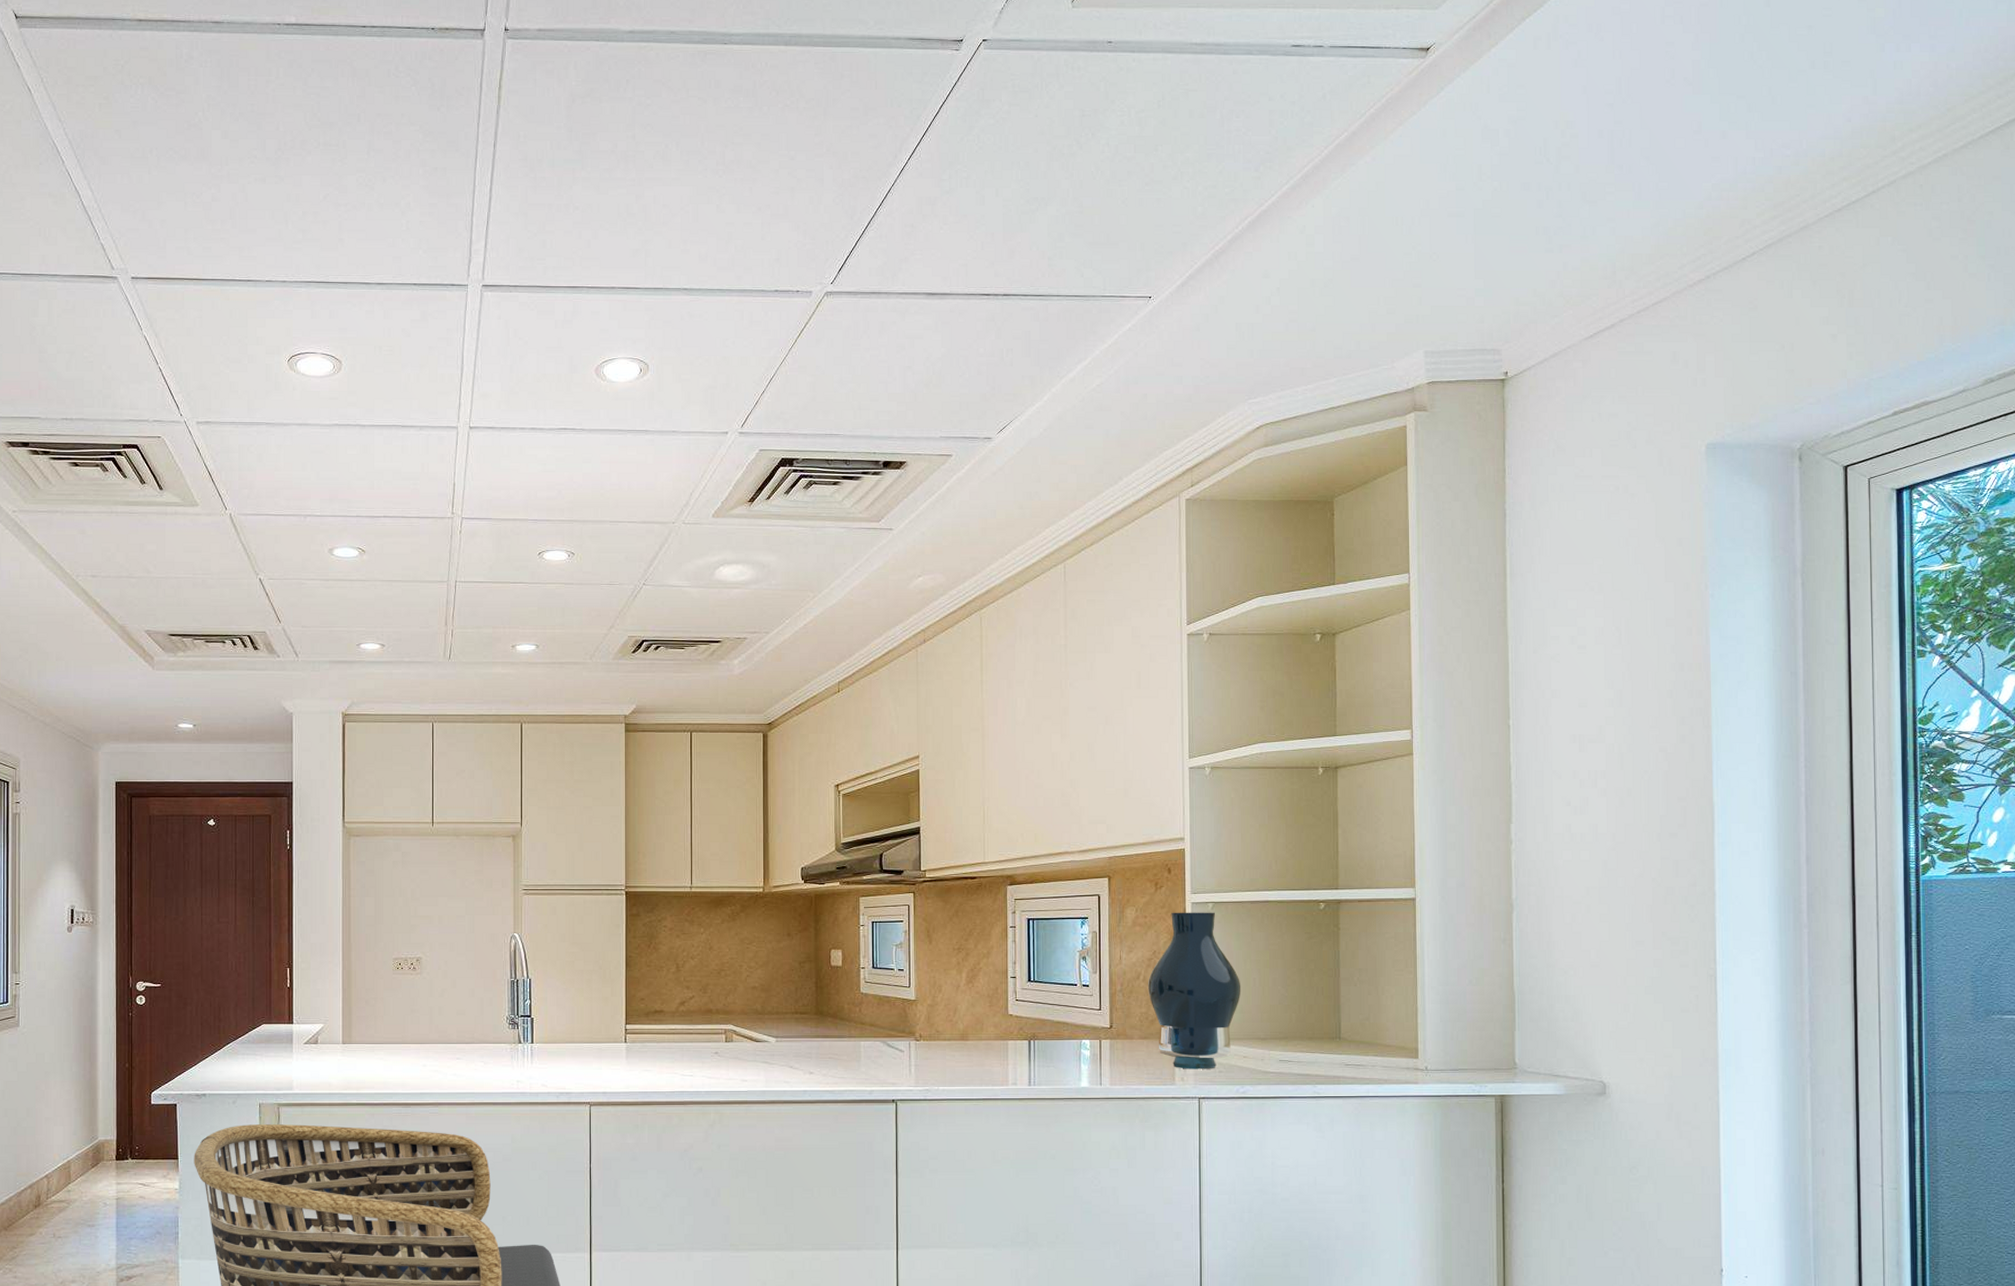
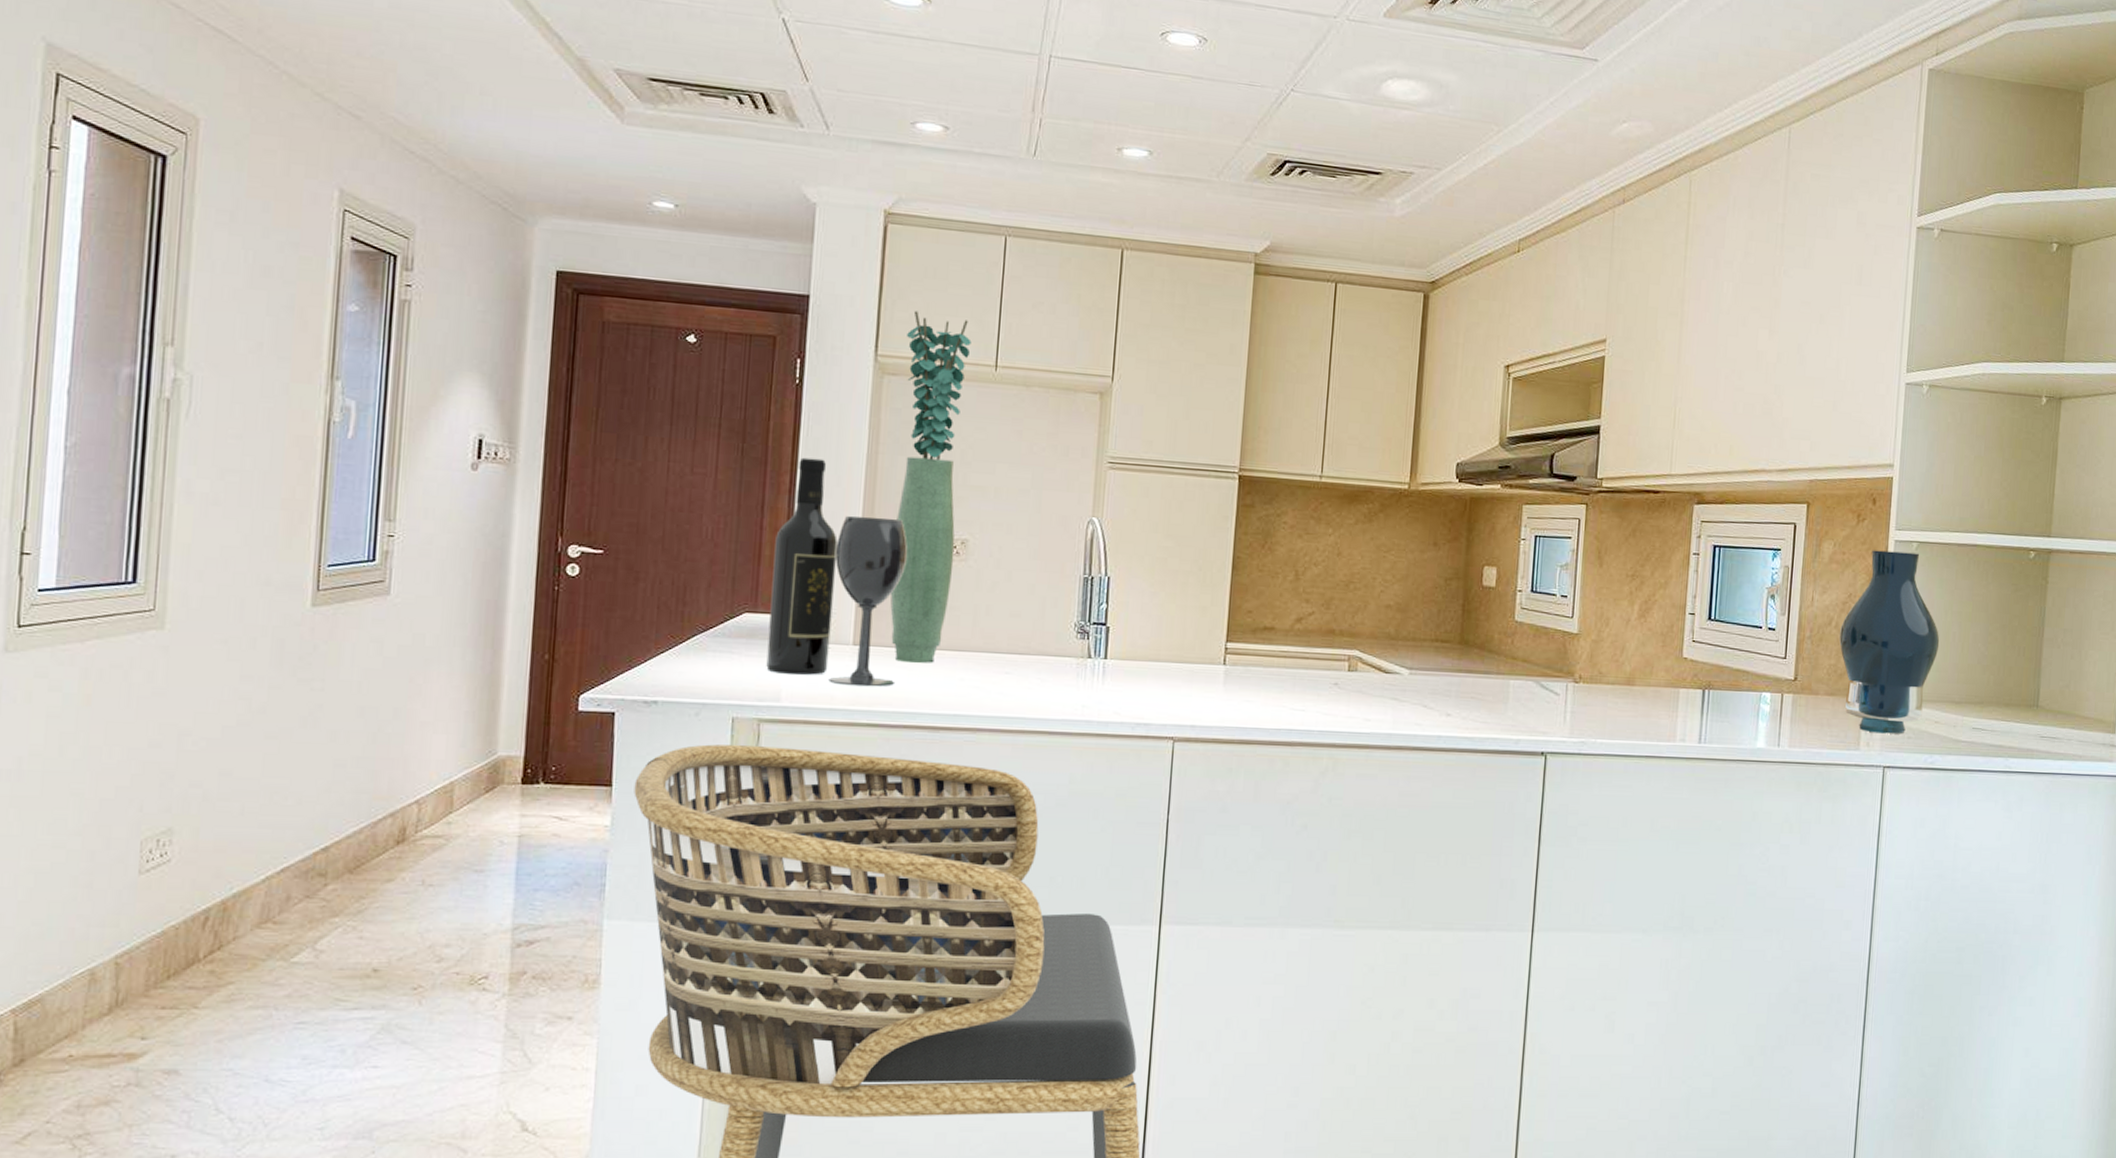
wine bottle: none [281,904,325,1069] -> present [766,457,838,676]
wine glass: none [325,945,378,1075] -> present [828,516,908,687]
vase: none [365,786,413,1054] -> present [890,310,972,663]

